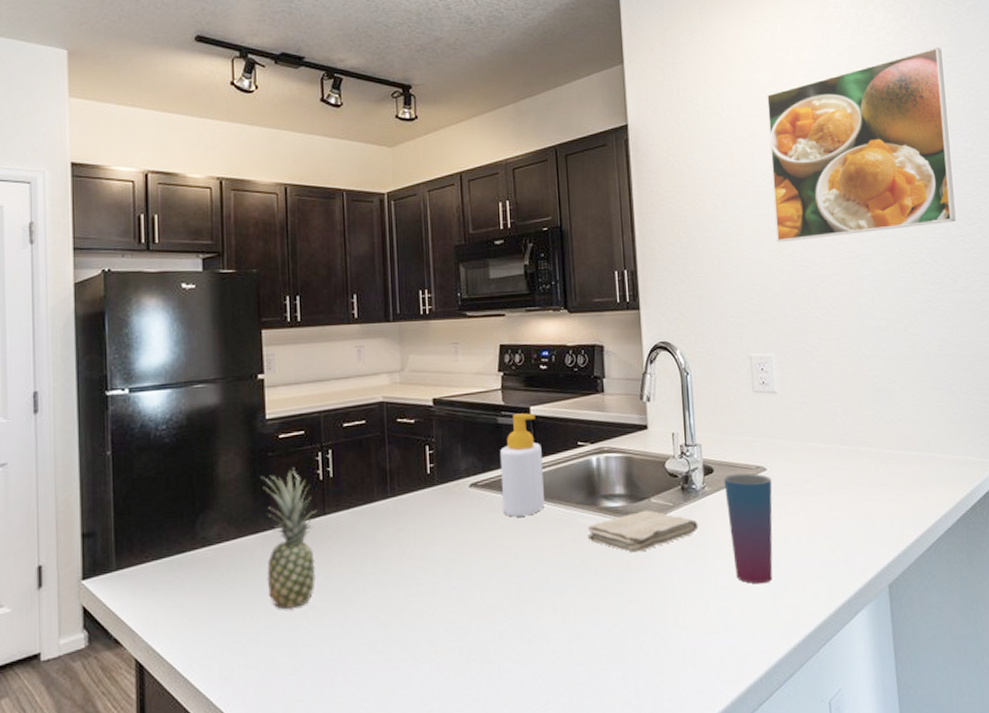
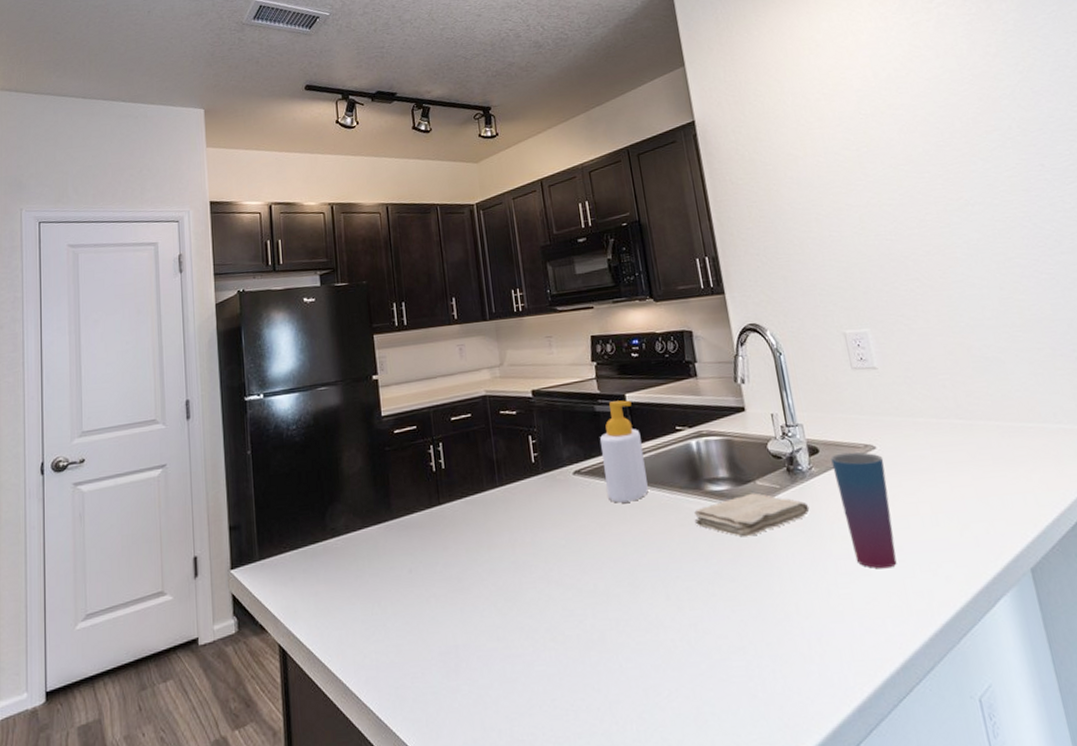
fruit: present [261,467,318,609] -> none [380,460,435,596]
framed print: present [766,46,956,243] -> none [829,13,1051,219]

